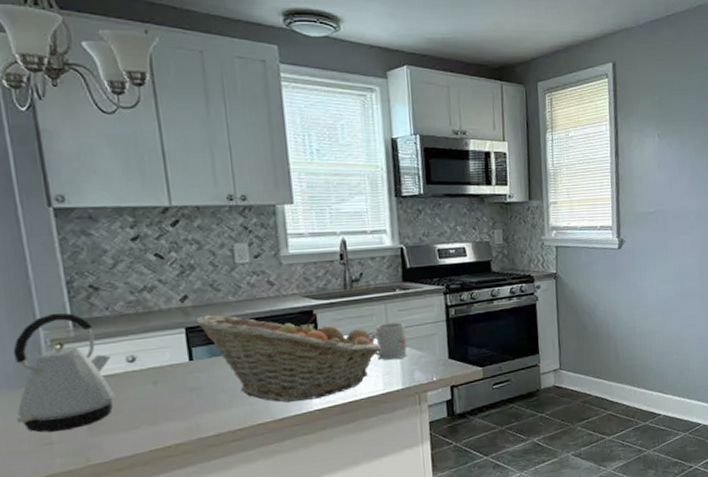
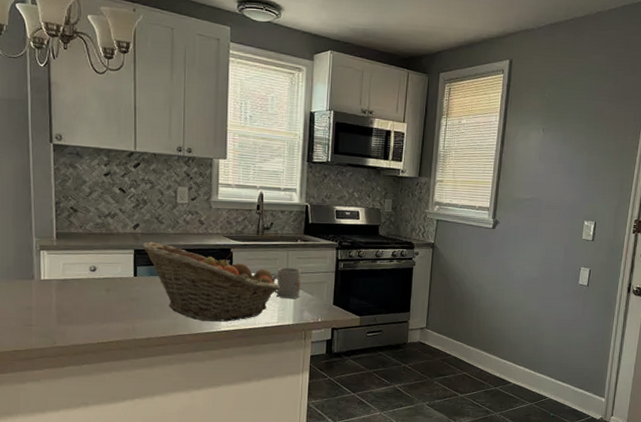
kettle: present [13,313,115,433] -> none [10,225,79,317]

